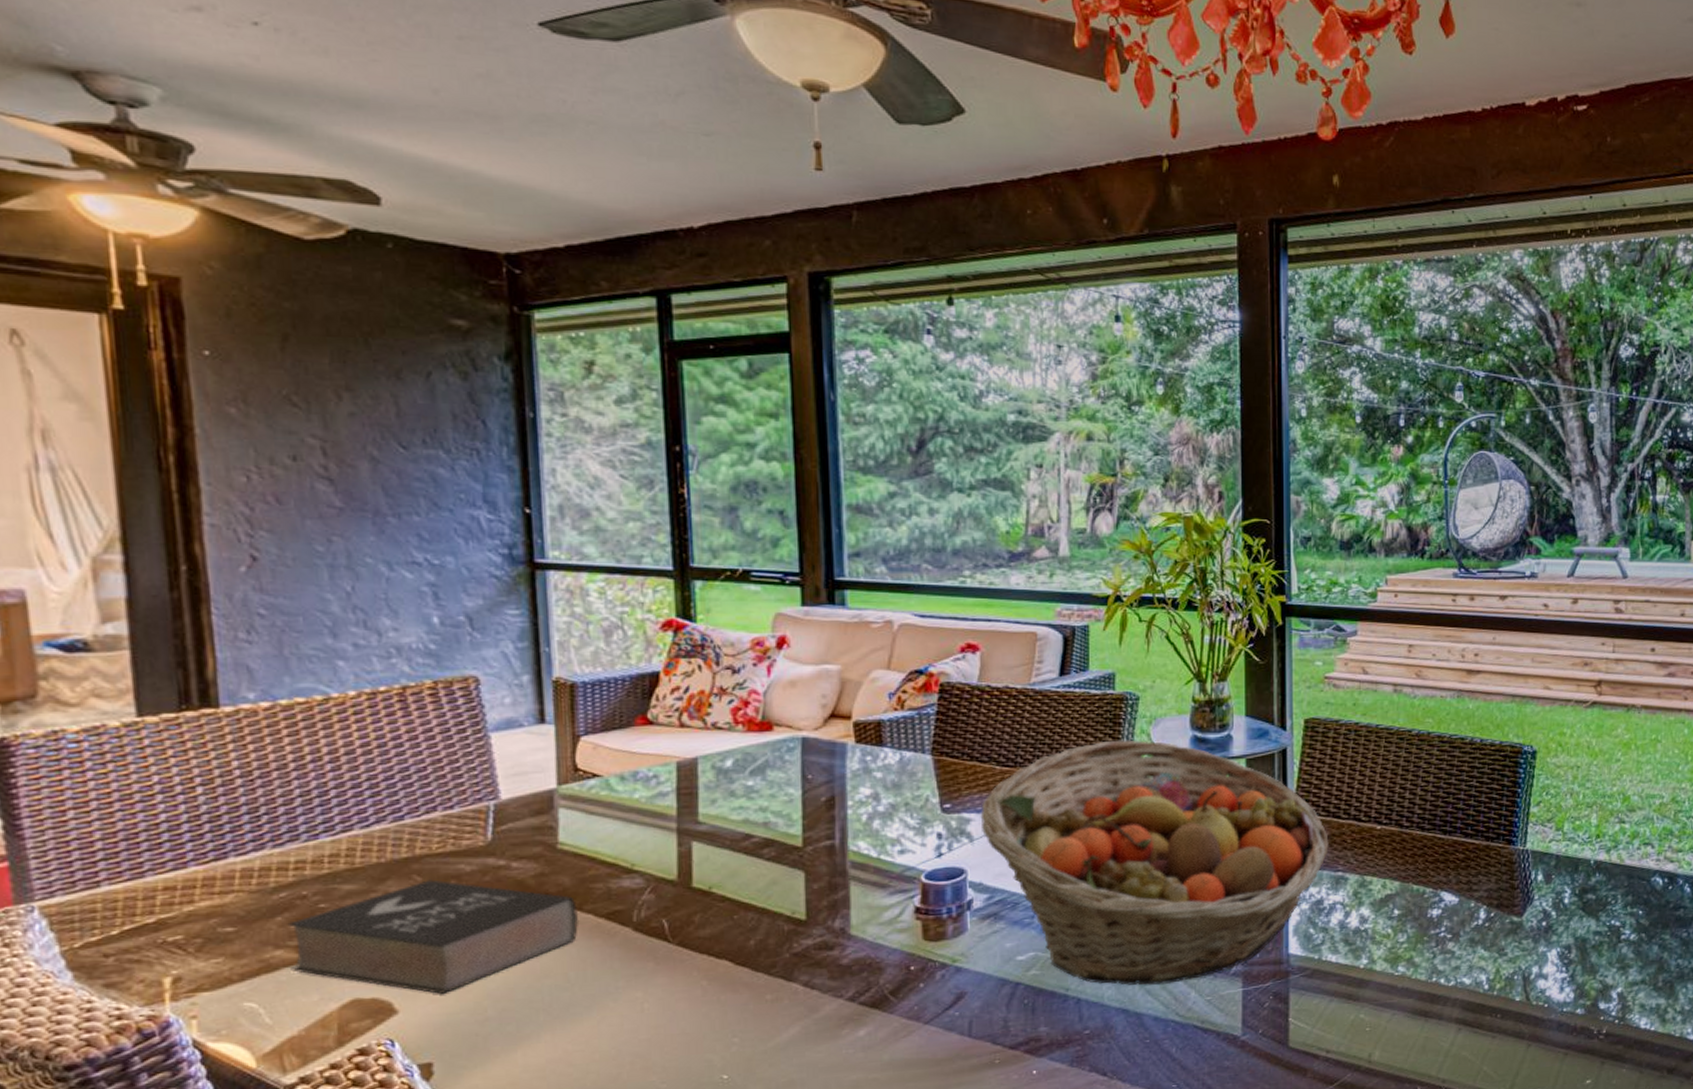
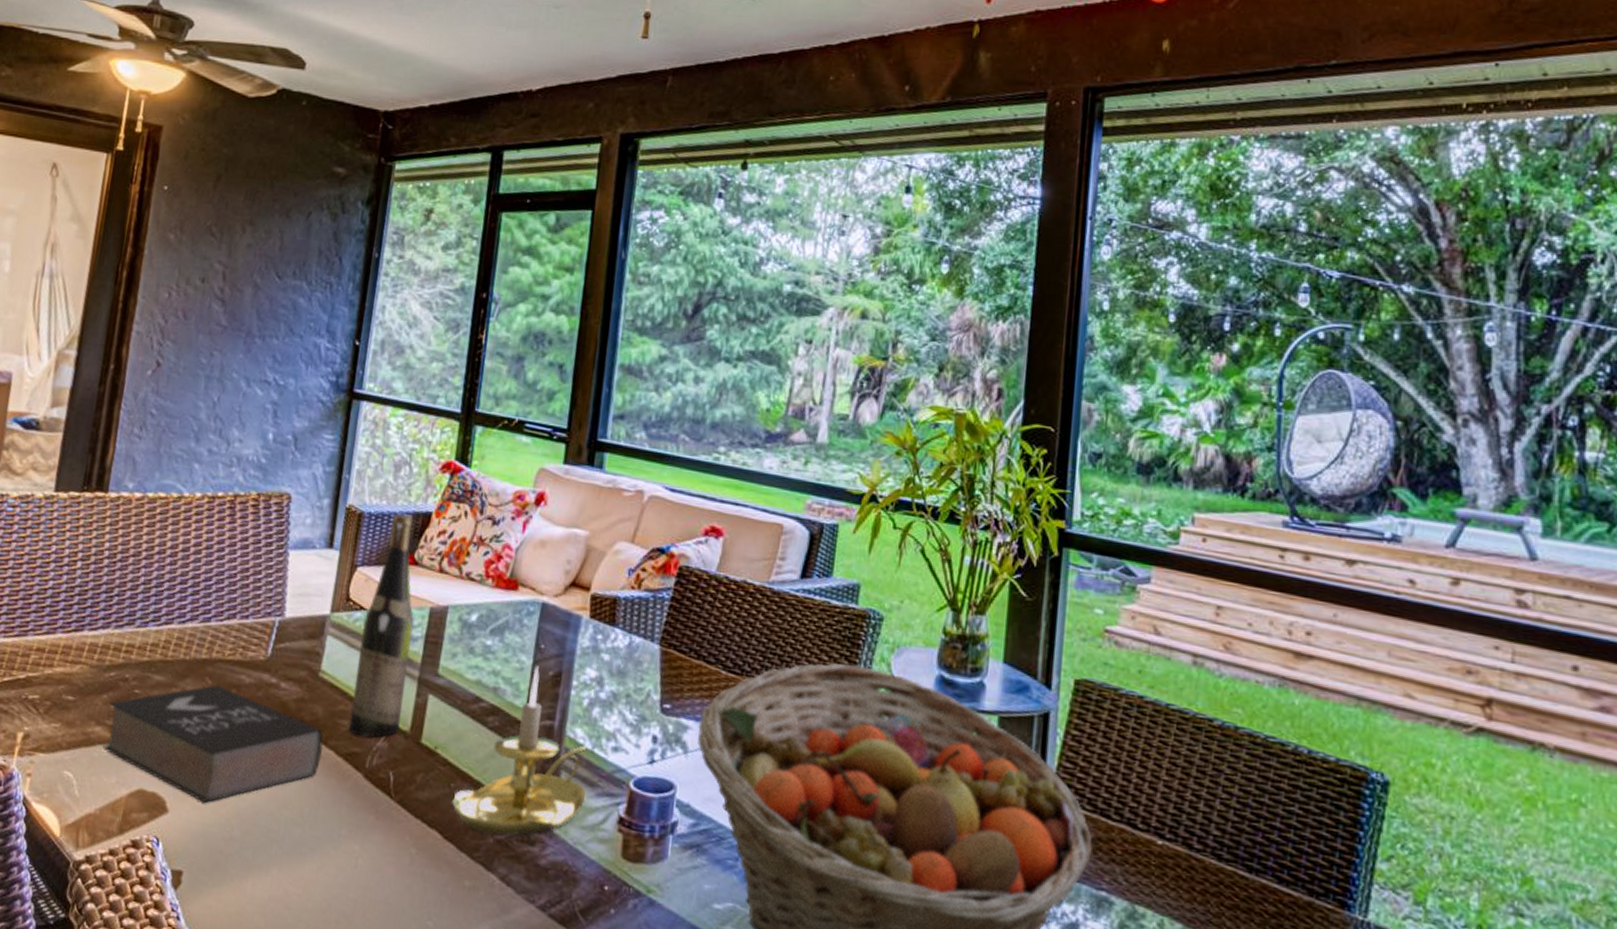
wine bottle: none [601,677,664,895] -> present [348,514,414,738]
candle holder: none [738,795,879,951] -> present [452,666,589,836]

